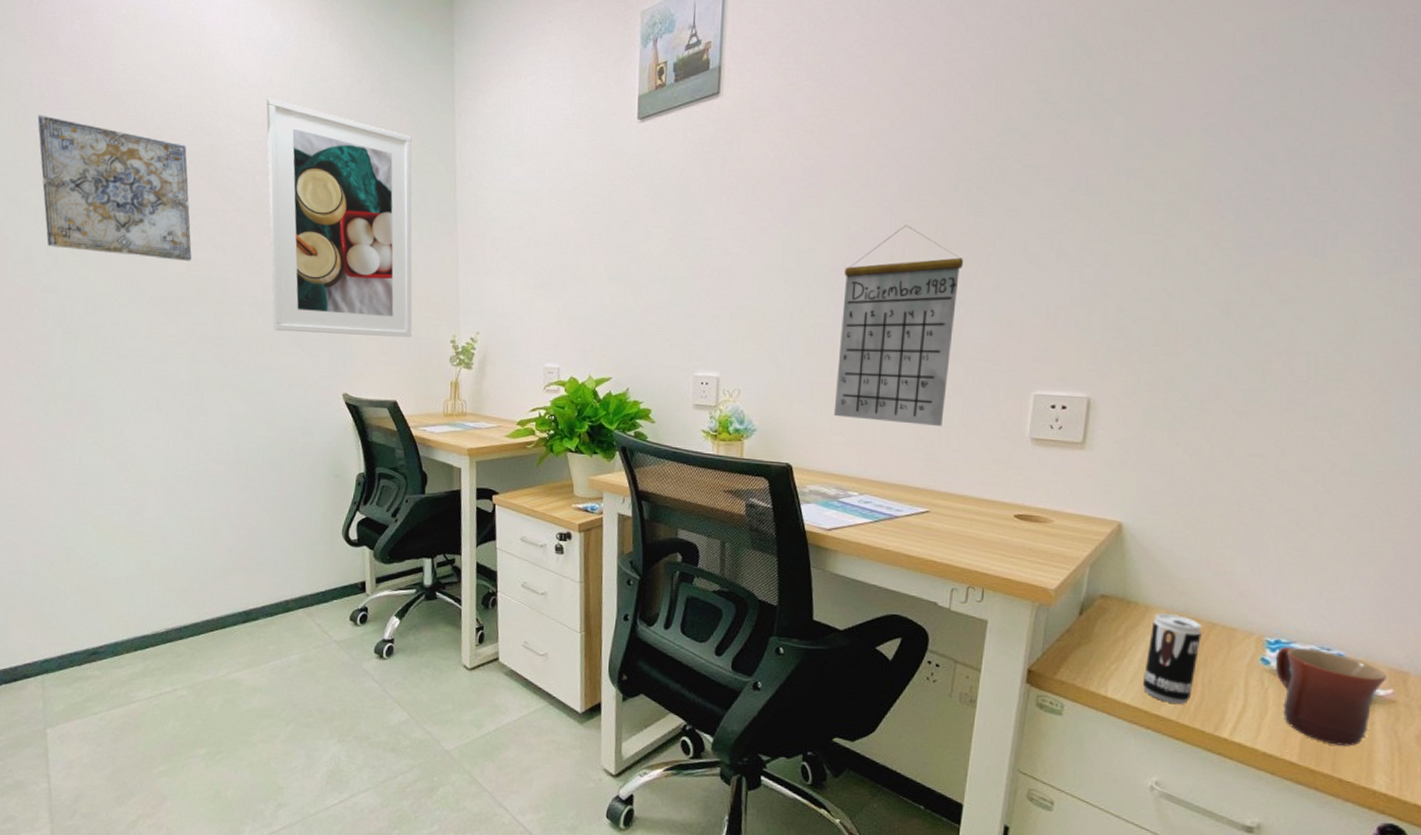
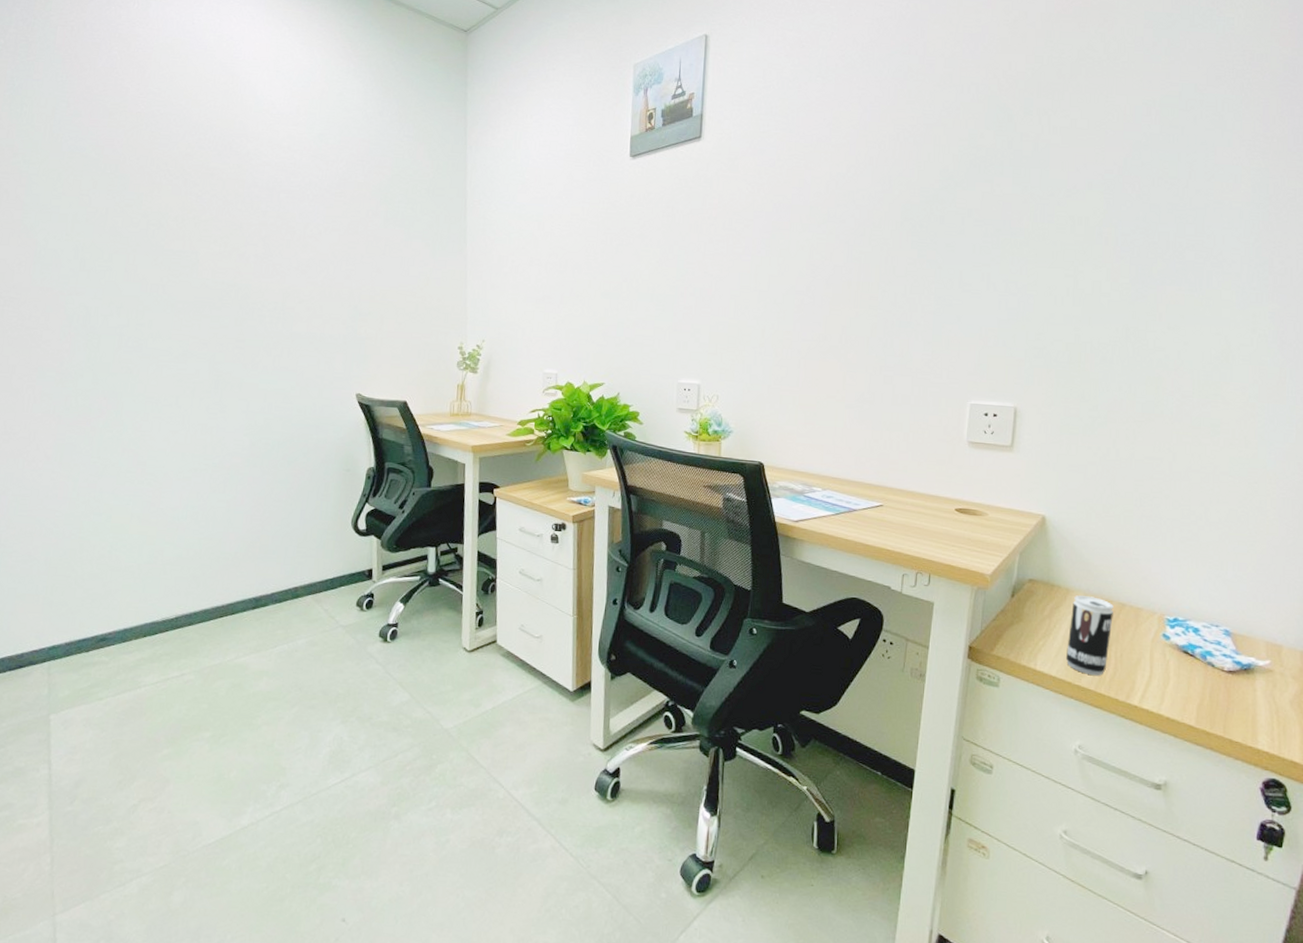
wall art: present [37,114,192,261] -> none [72,130,217,269]
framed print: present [266,98,412,338] -> none [292,124,427,344]
calendar: present [833,225,963,426] -> none [800,255,909,430]
mug: present [1275,647,1386,746] -> none [1174,624,1264,711]

